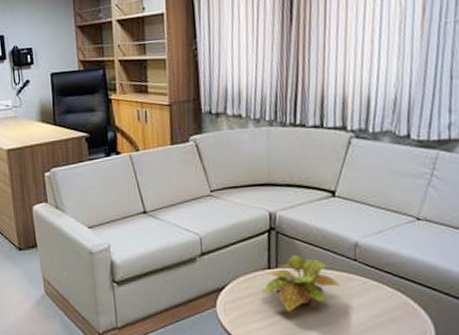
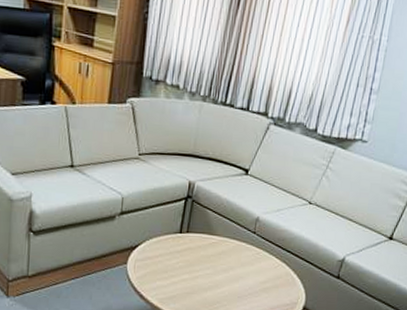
plant: present [262,254,341,313] -> none [171,222,239,274]

